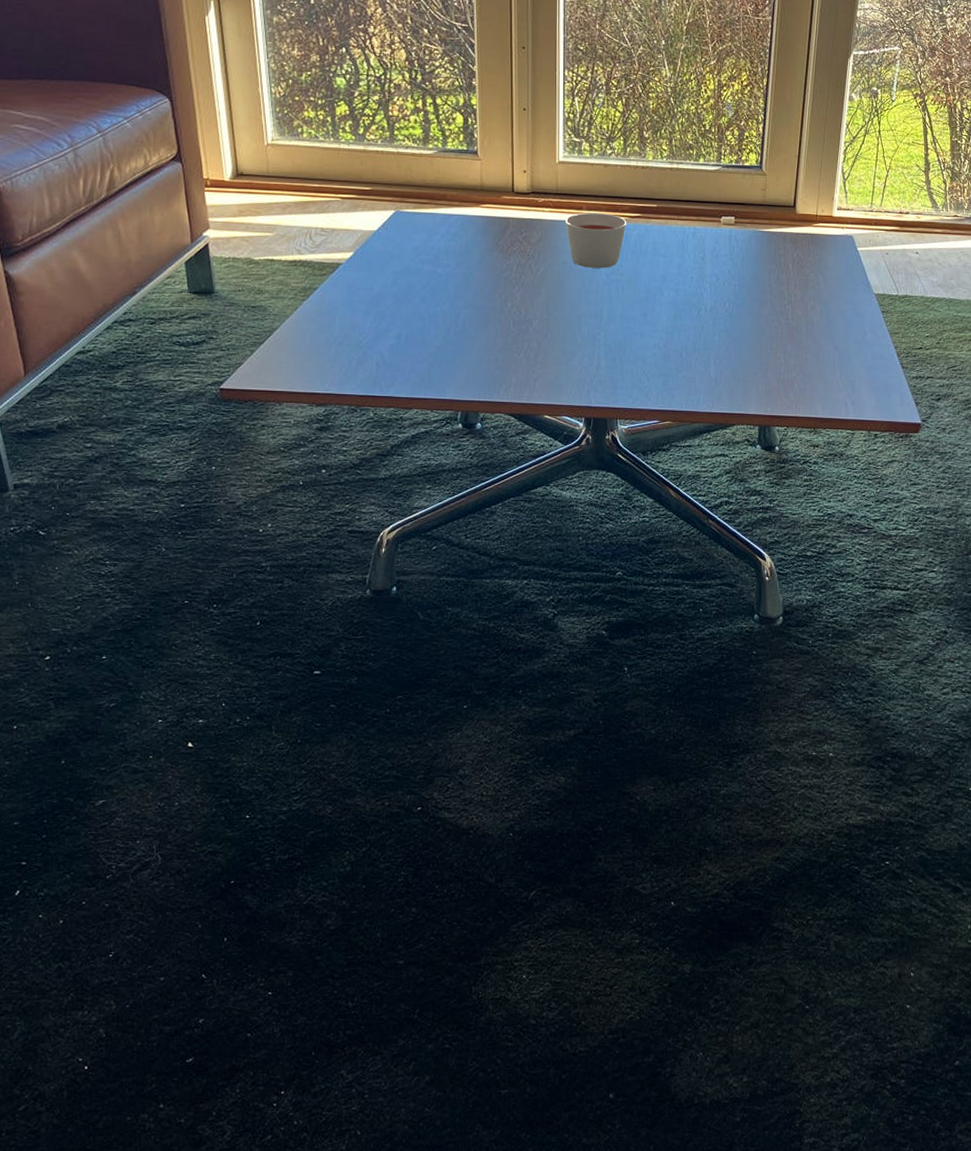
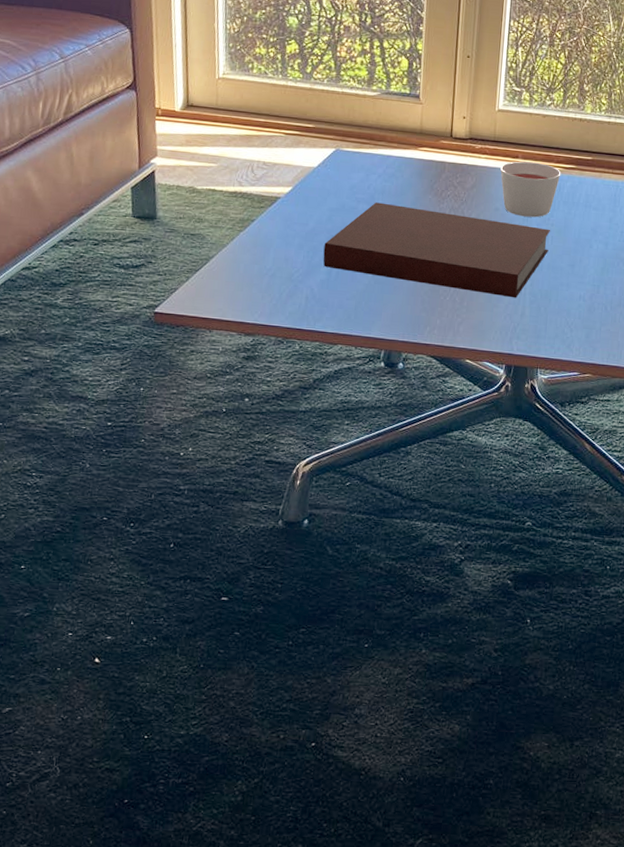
notebook: none [391,262,620,351] -> present [323,202,550,298]

